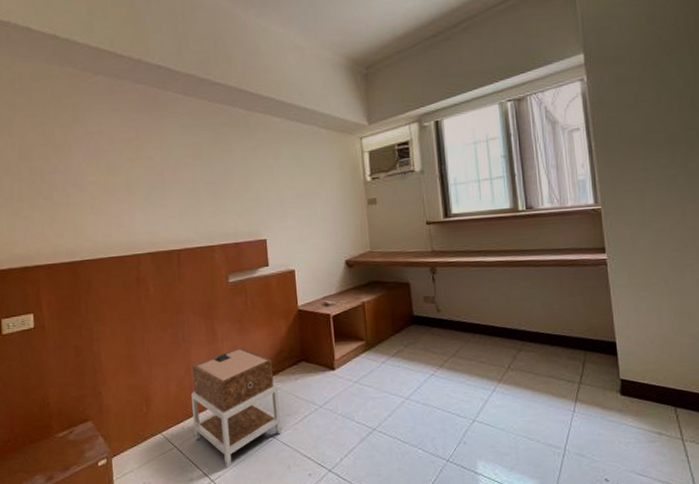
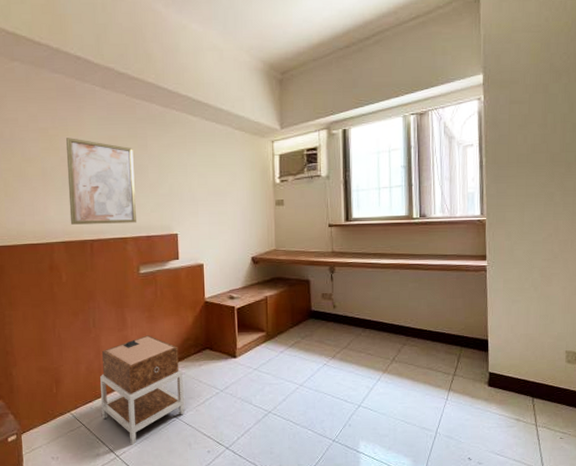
wall art: none [150,147,223,235] -> present [66,138,136,225]

